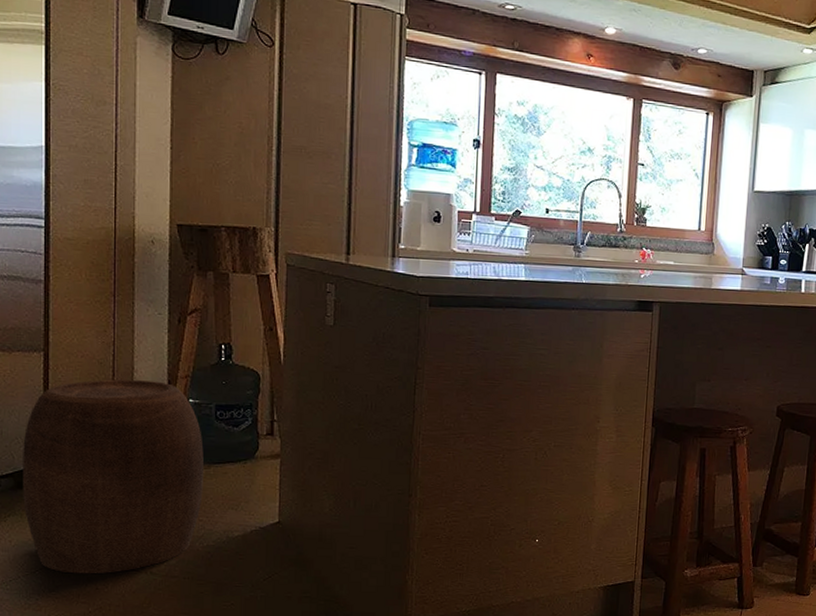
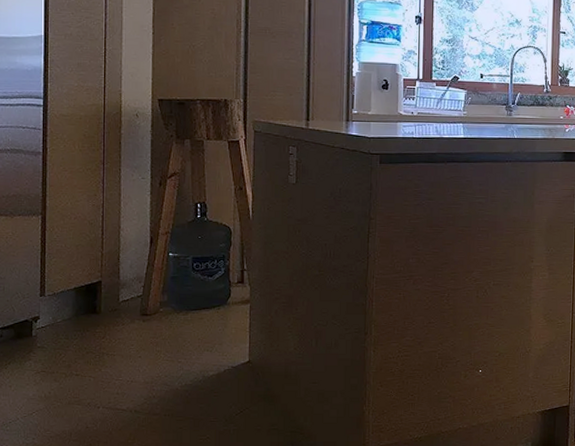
stool: present [23,379,204,574] -> none [22,238,182,414]

